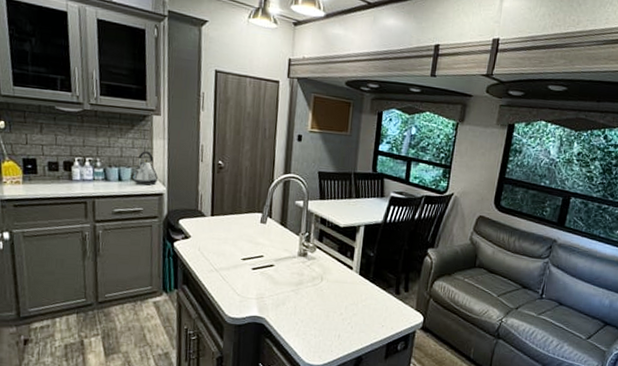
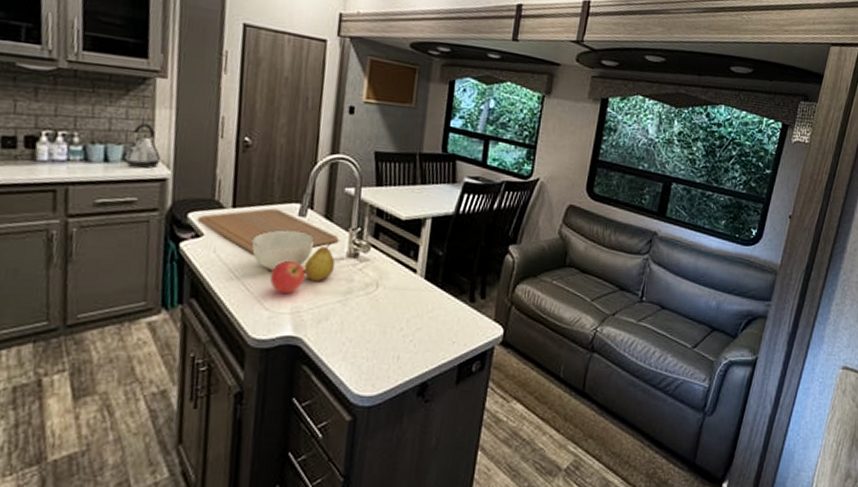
chopping board: none [185,216,291,252] -> present [196,208,338,254]
bowl: none [226,233,274,266] -> present [251,229,315,272]
fruit: none [240,258,267,283] -> present [269,261,306,293]
fruit: none [265,244,289,275] -> present [303,242,336,282]

